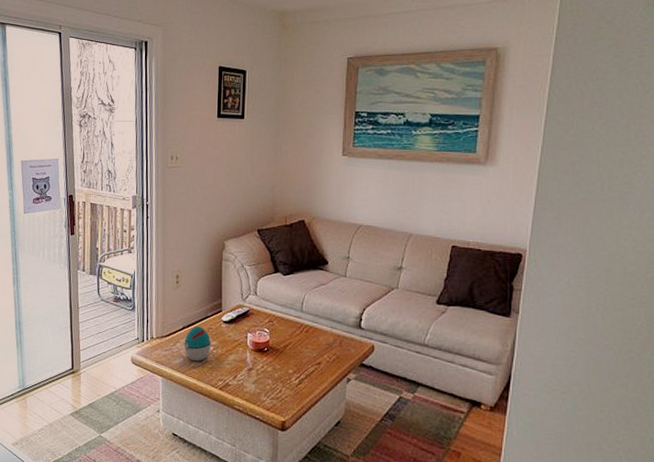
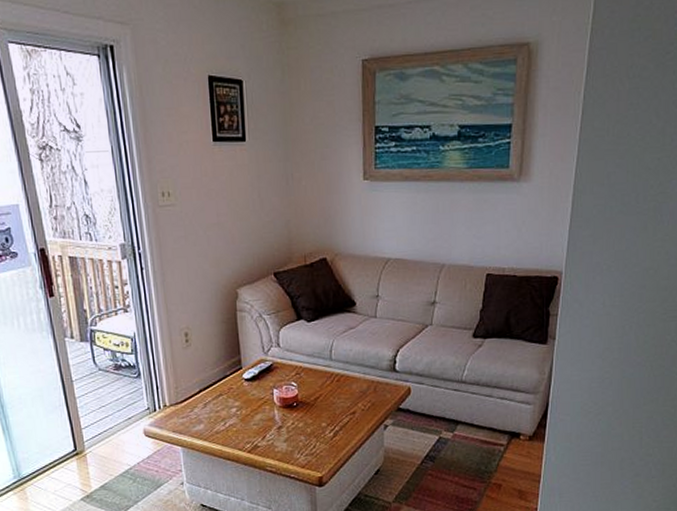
decorative egg: present [184,325,211,361] -> none [203,387,234,425]

